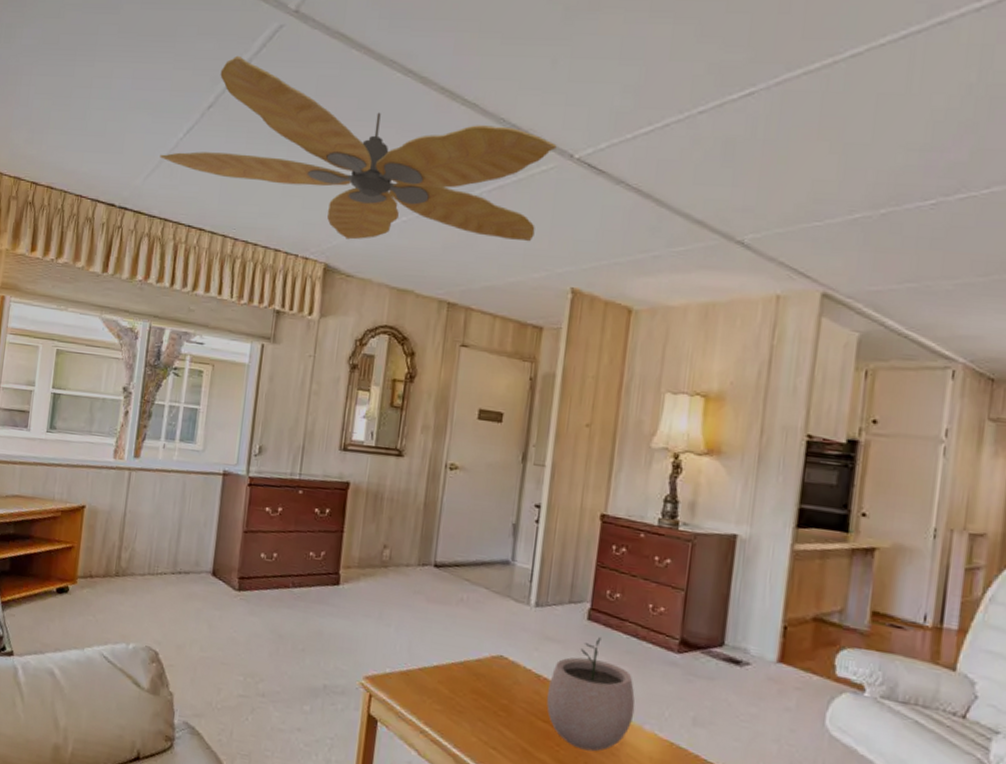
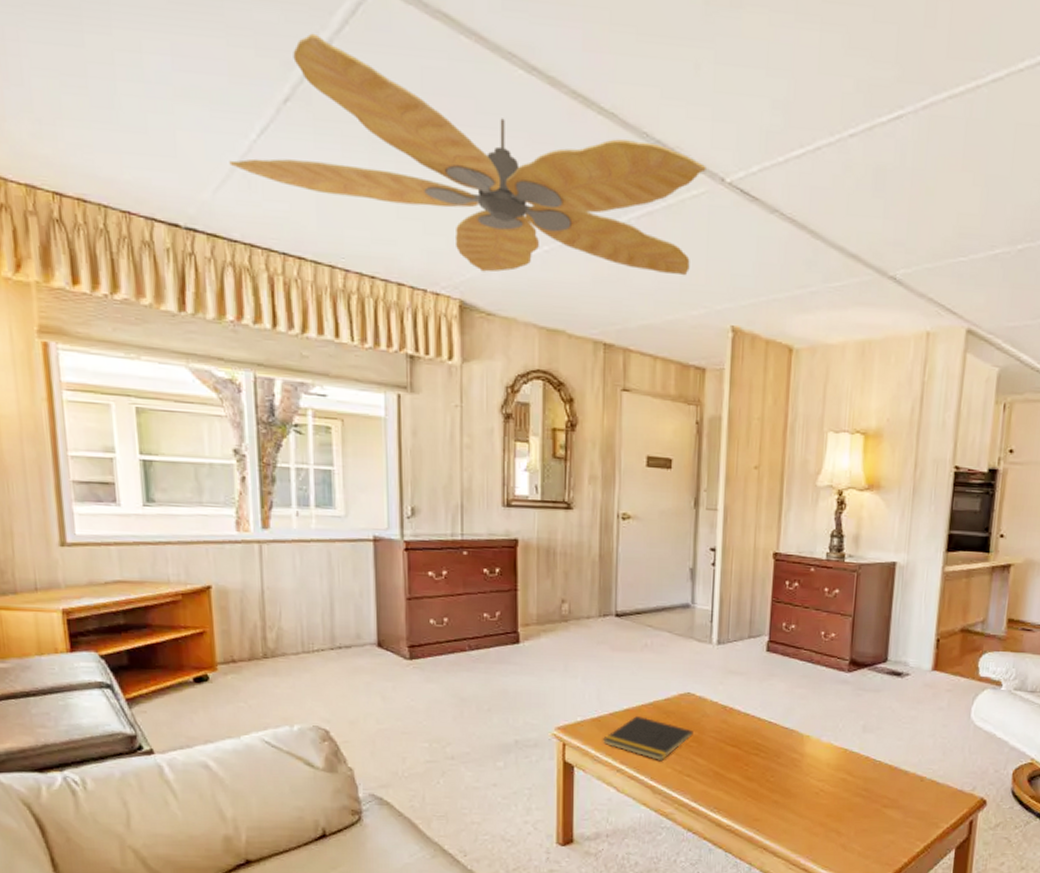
notepad: none [409,675,503,727] -> present [603,716,693,760]
plant pot: present [546,637,635,752] -> none [734,666,813,766]

